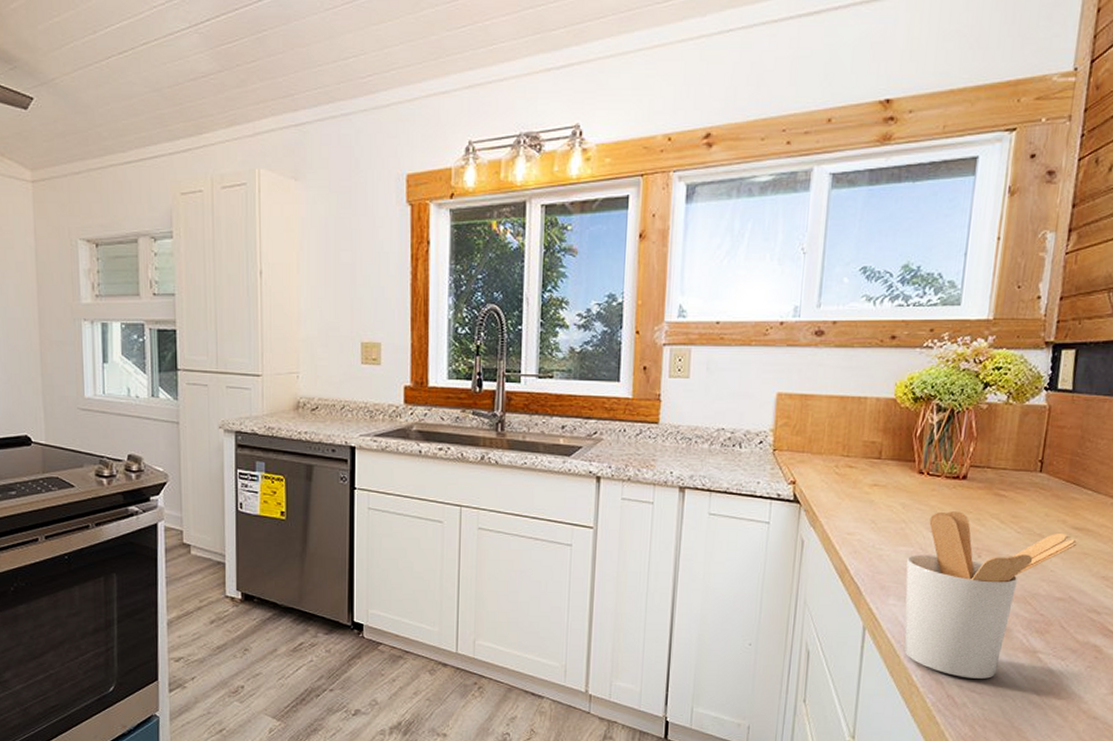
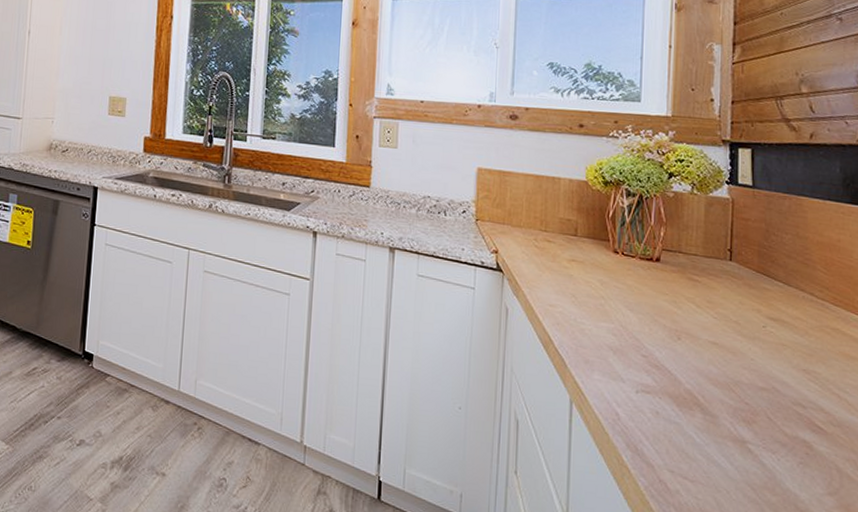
utensil holder: present [903,511,1076,679] -> none [608,291,773,466]

